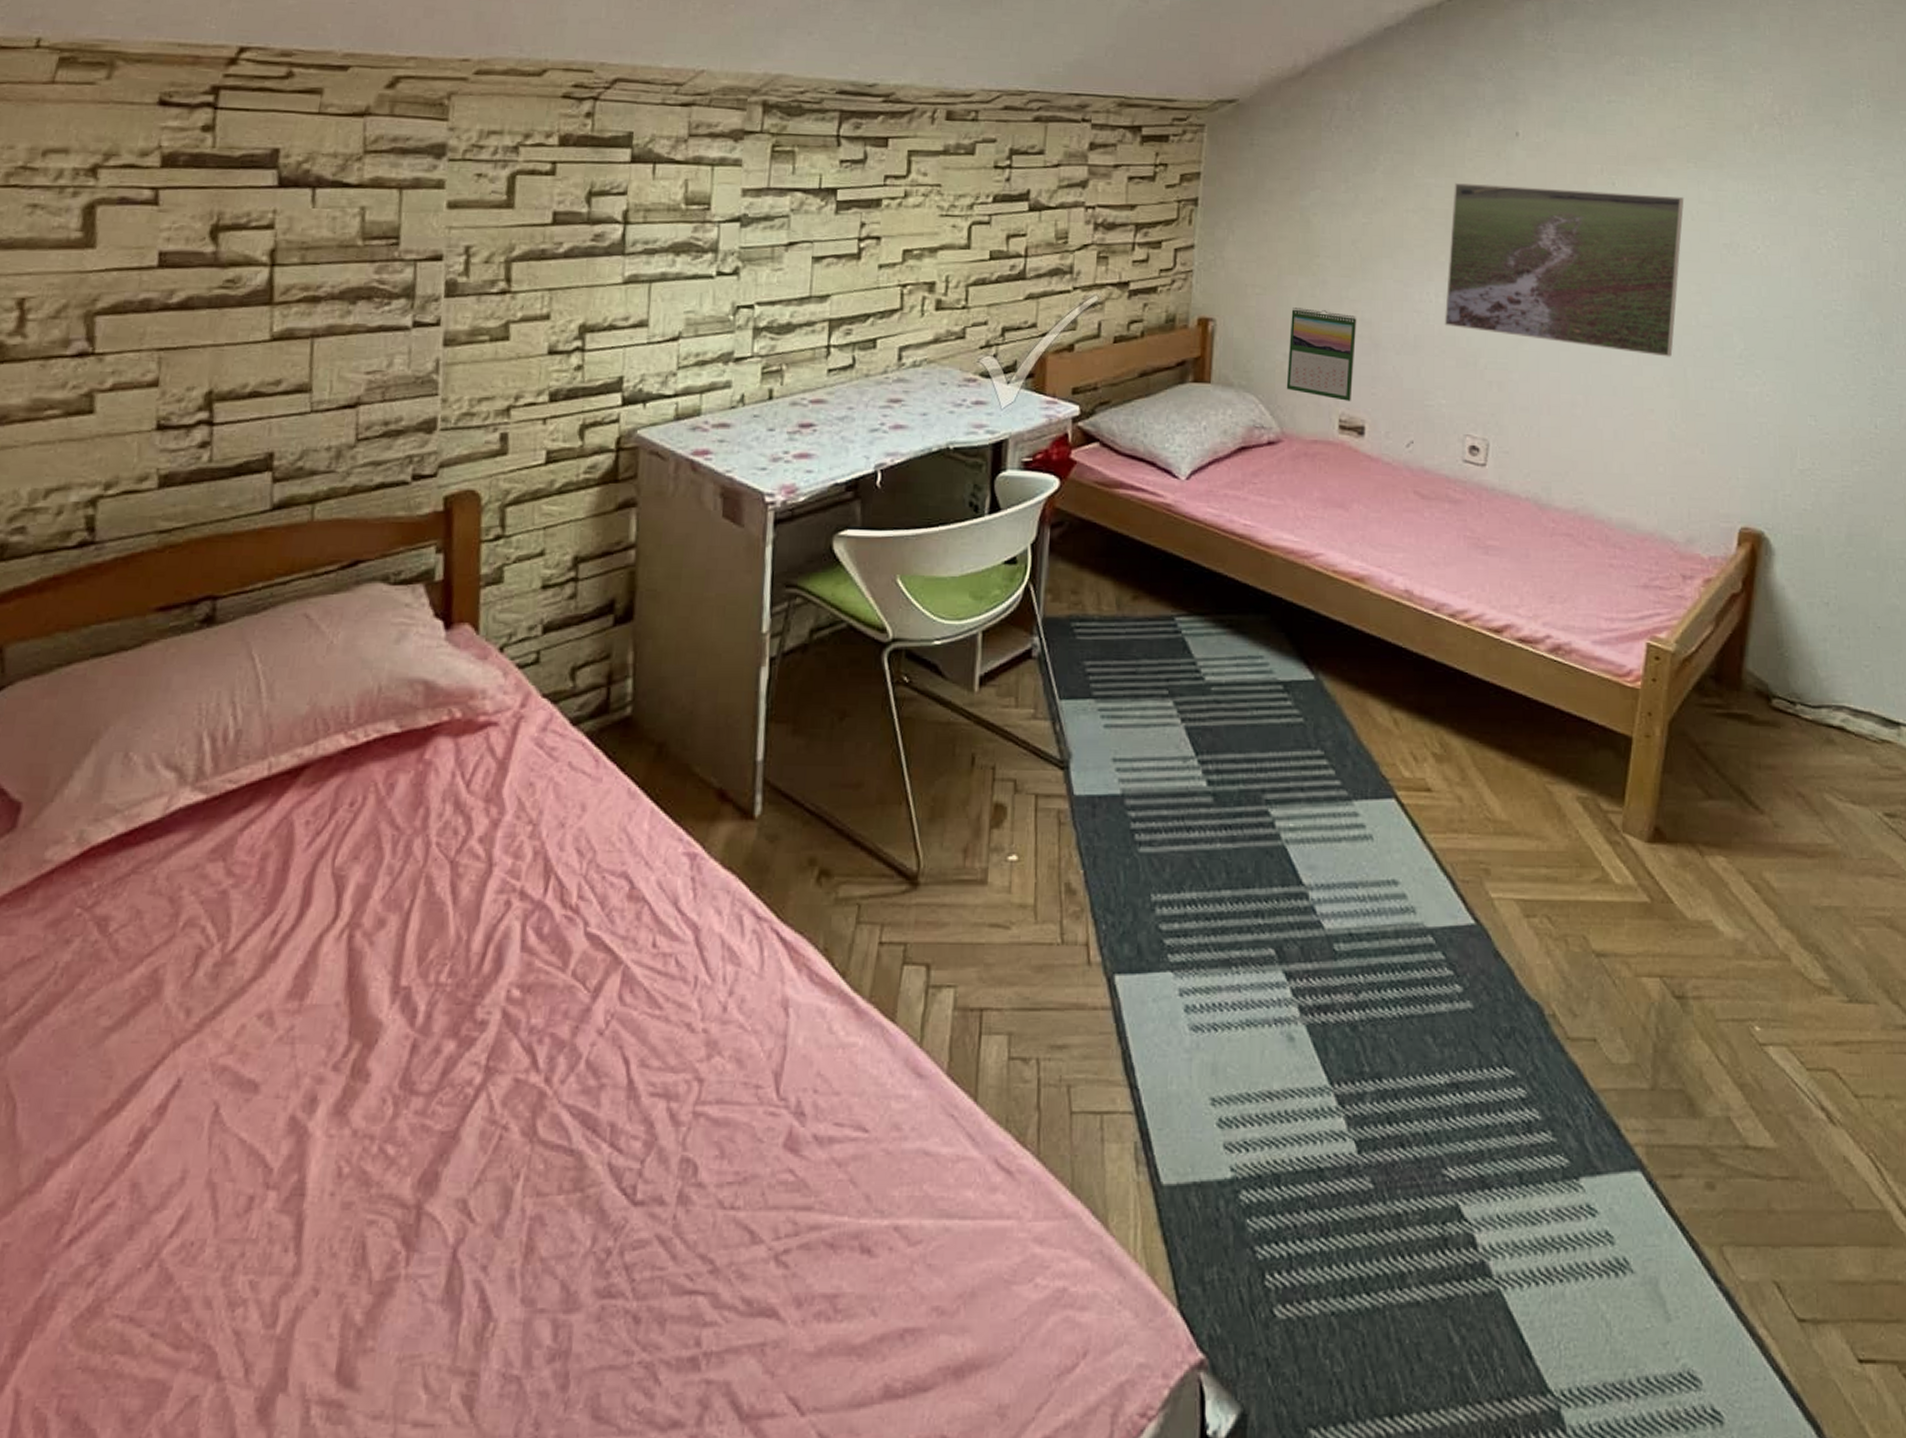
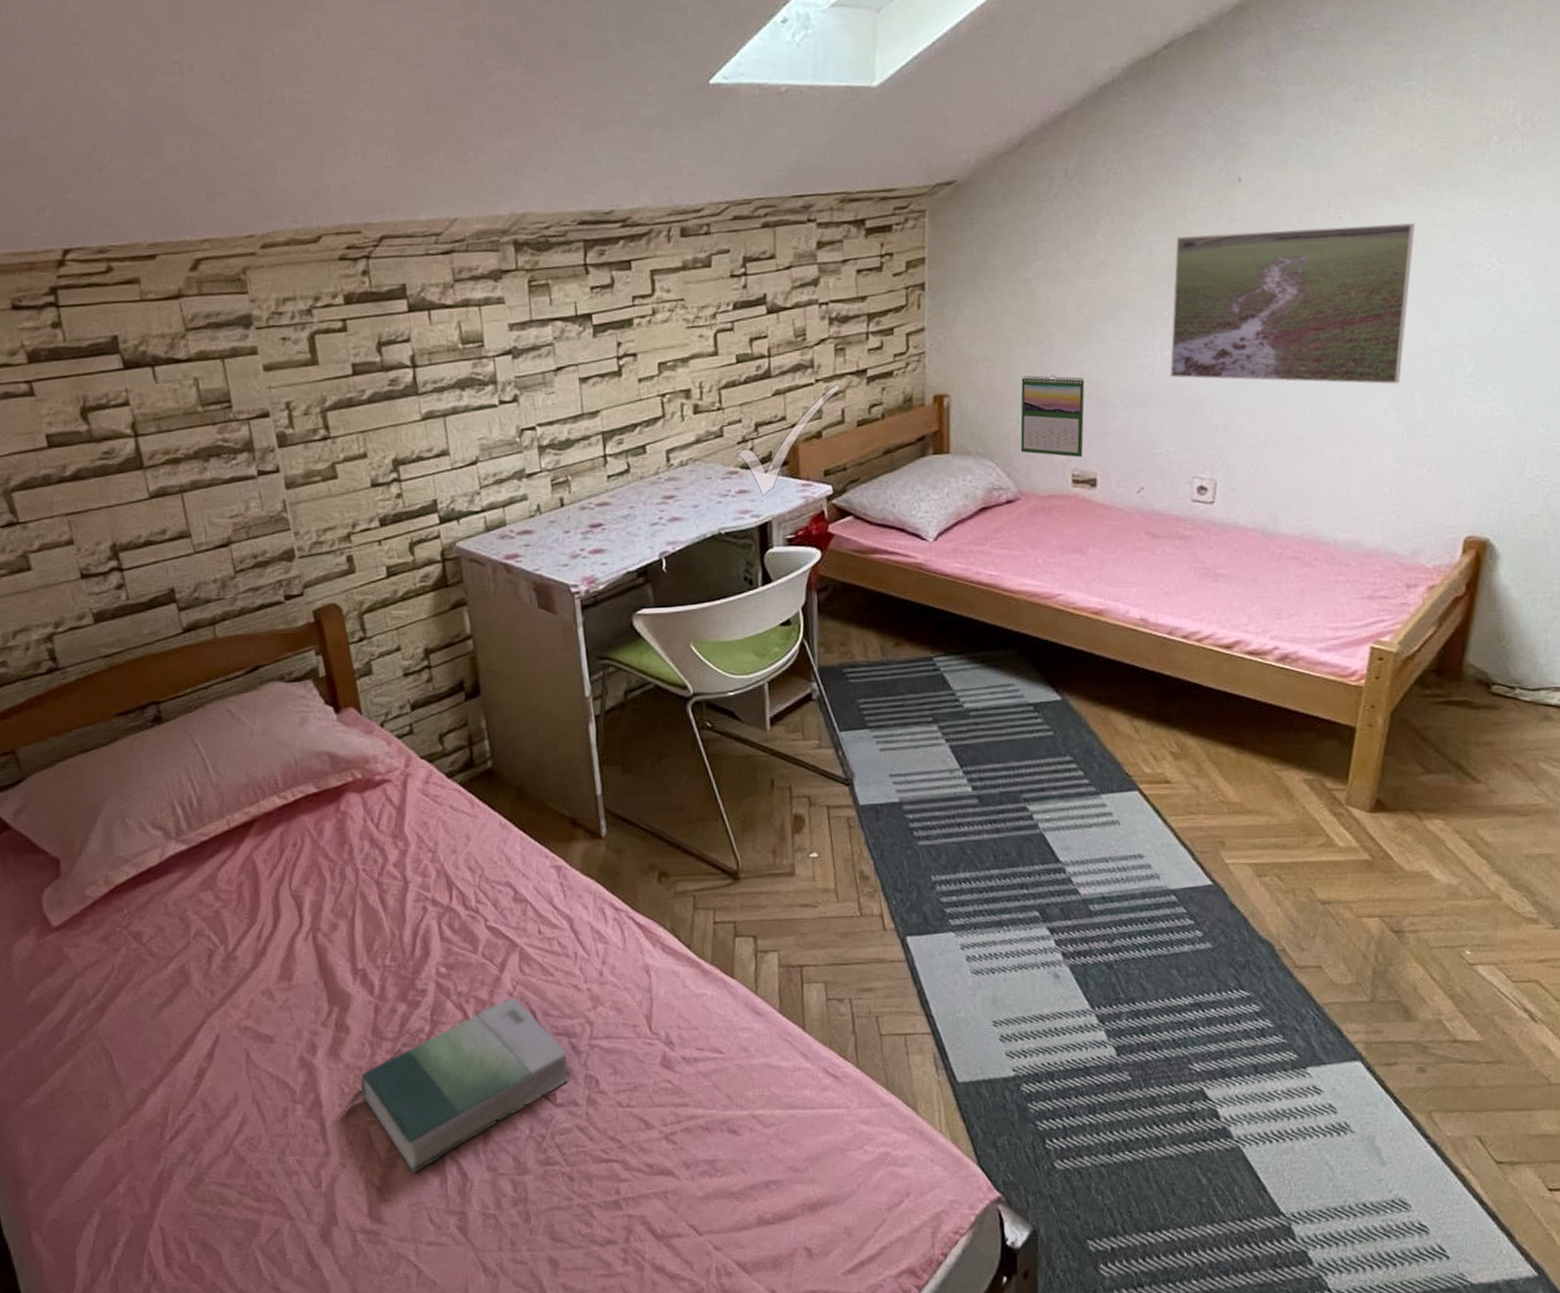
book: none [366,1038,664,1309] -> present [360,997,570,1175]

